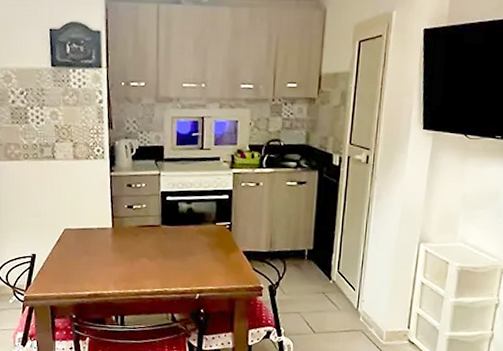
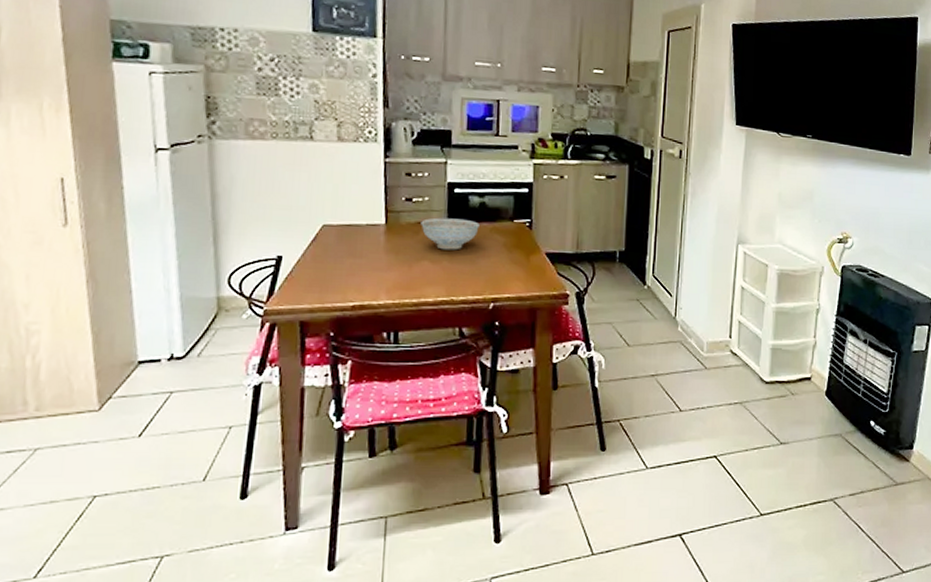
decorative bowl: none [140,222,187,249] -> present [421,217,479,250]

